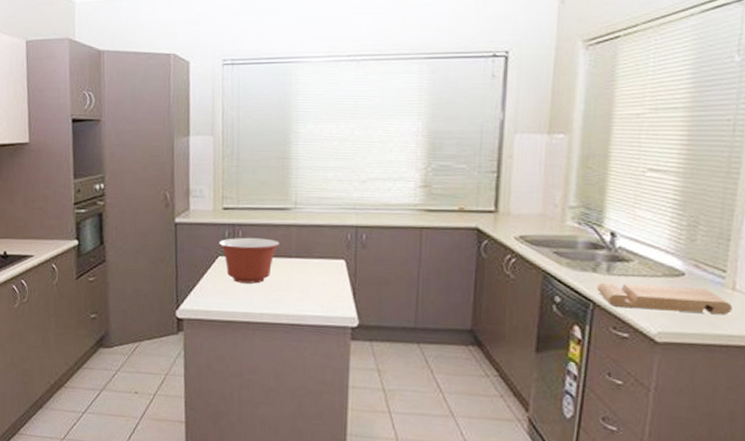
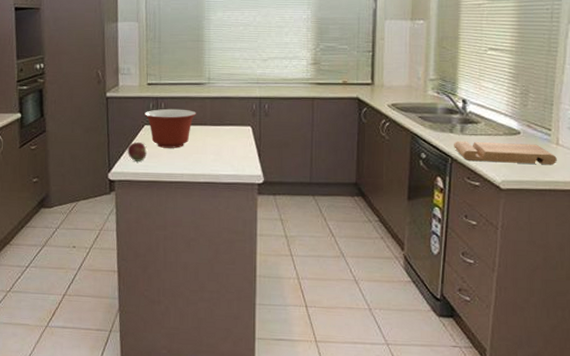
fruit: none [198,276,221,298] -> present [127,142,147,161]

